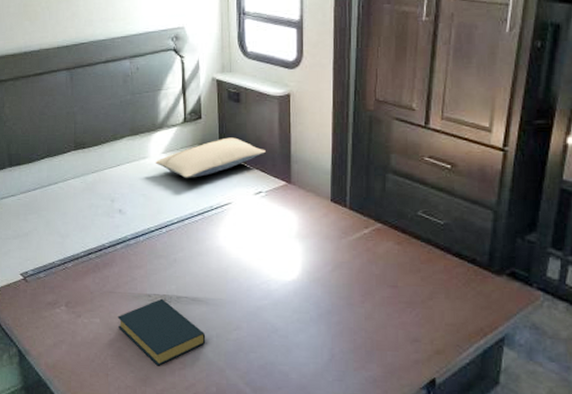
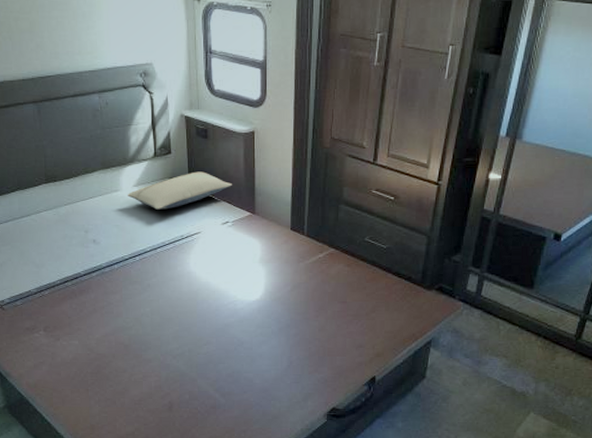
hardback book: present [117,298,206,366] -> none [95,320,179,380]

